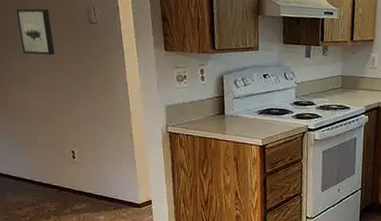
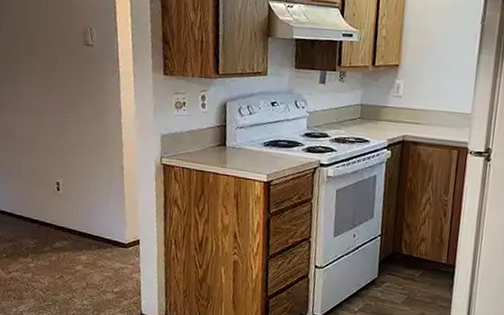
wall art: present [16,8,55,56] -> none [10,30,47,79]

